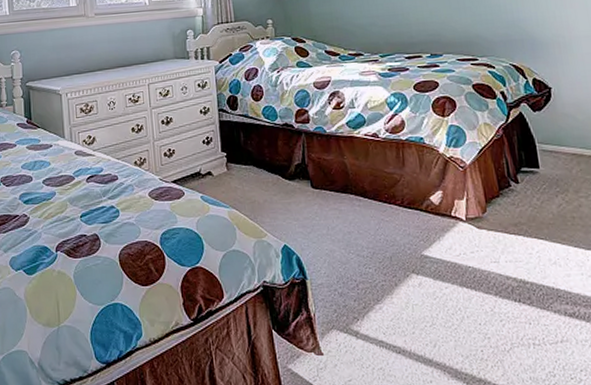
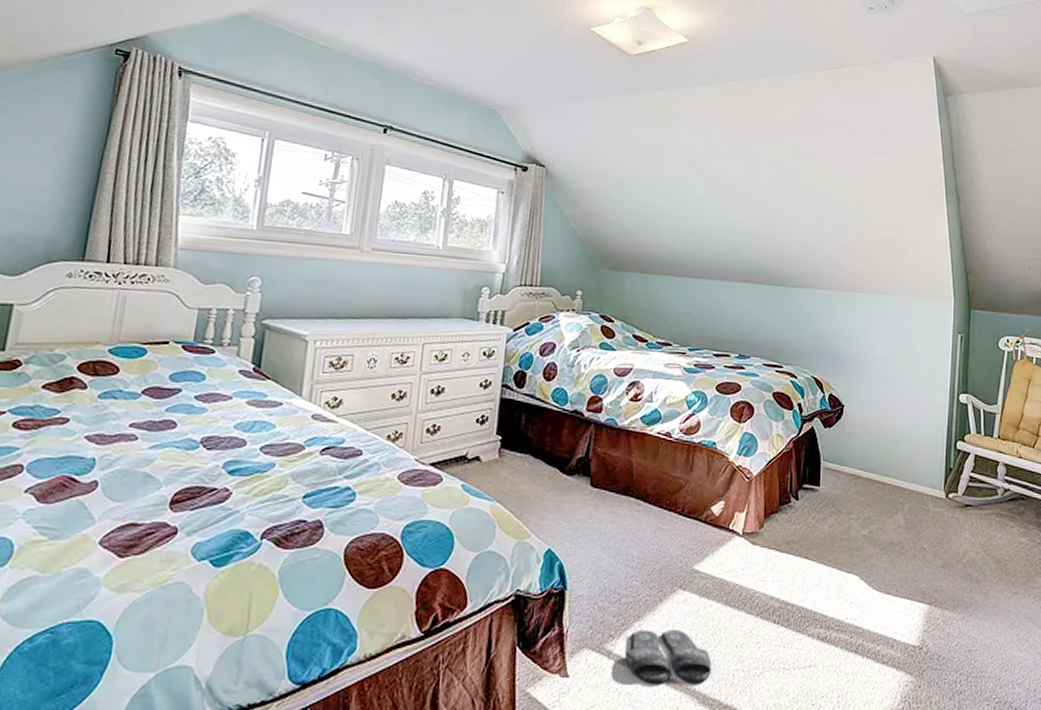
slippers: none [372,311,459,360] -> present [626,629,712,684]

